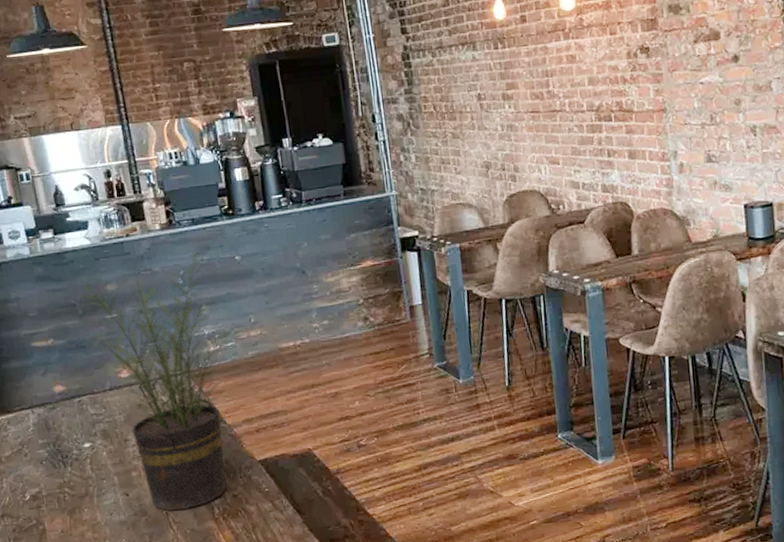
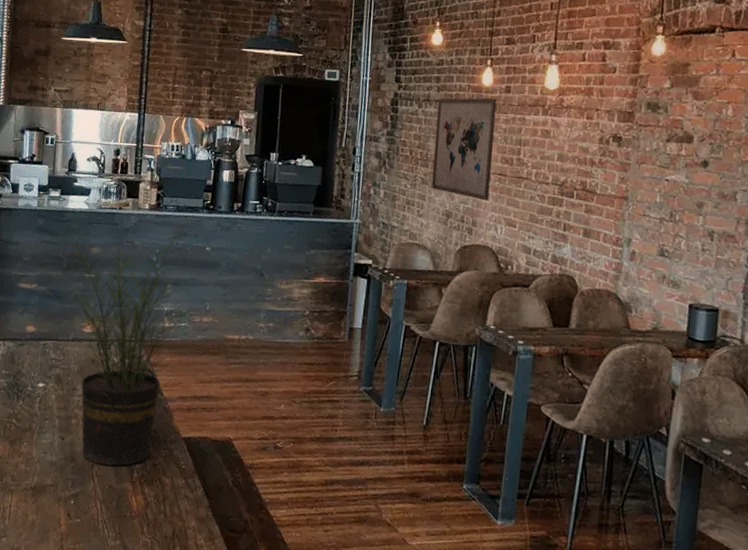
wall art: none [451,31,526,143] -> present [431,98,497,201]

